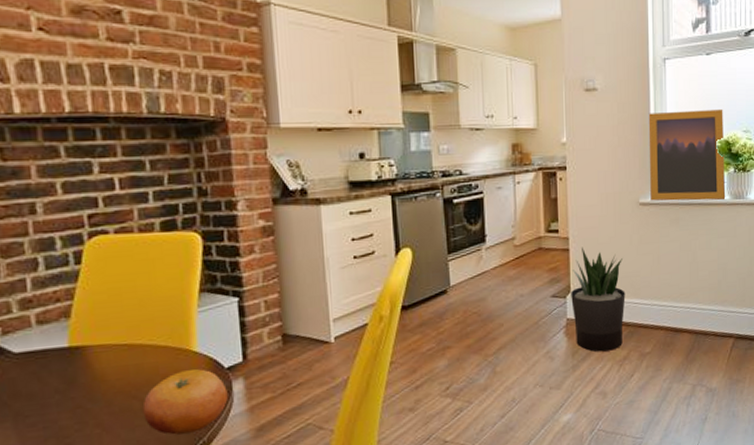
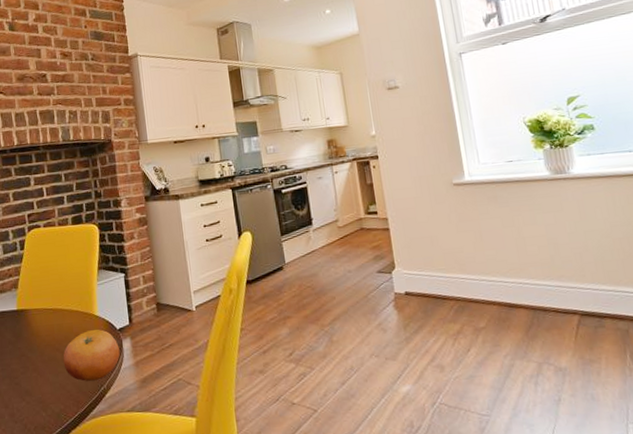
planter: present [571,247,626,352] -> none [394,226,454,326]
picture frame: present [648,108,726,202] -> none [451,90,545,181]

